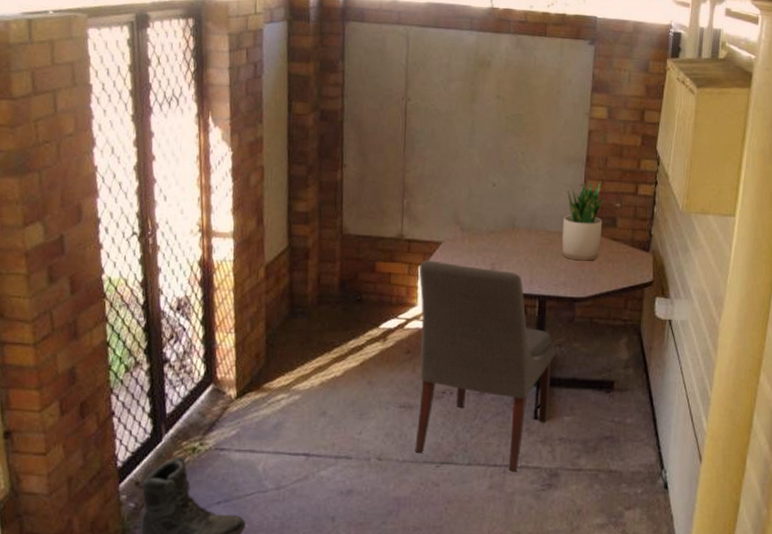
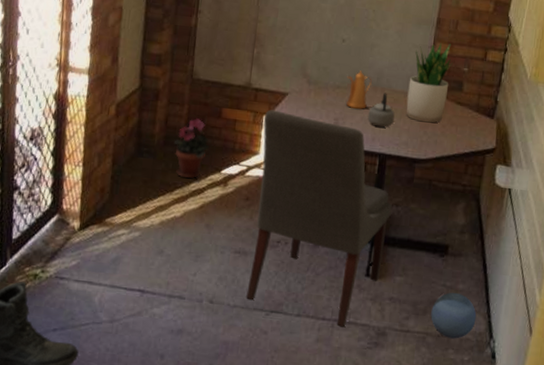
potted plant: none [328,275,366,337] -> present [173,118,210,179]
coffee pot: none [500,214,527,253] -> present [346,70,373,109]
teapot: none [524,234,551,269] -> present [367,92,395,127]
ball: none [601,427,647,473] -> present [431,292,477,339]

